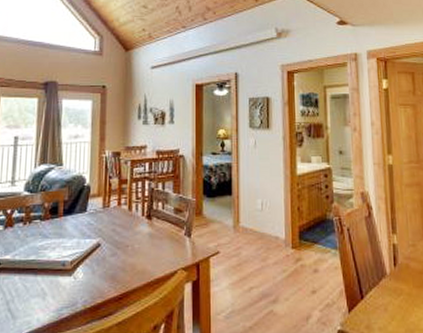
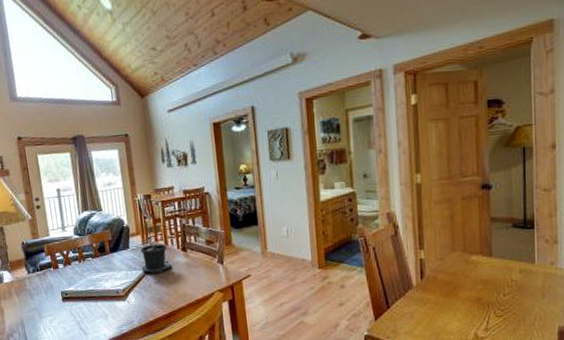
potted plant: none [97,177,133,245] -> present [140,216,172,274]

